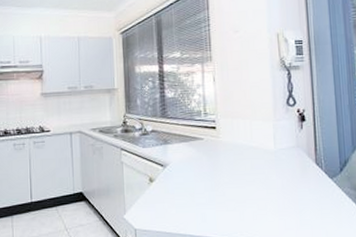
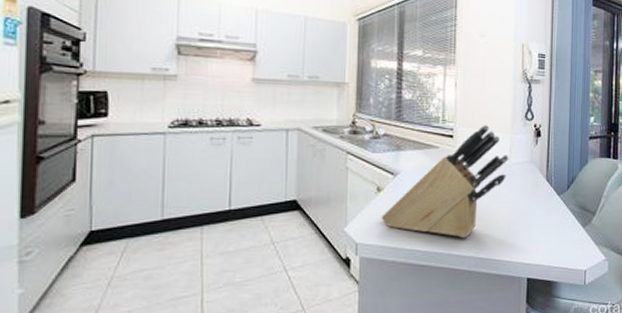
knife block: none [155,113,274,223] -> present [381,124,509,238]

